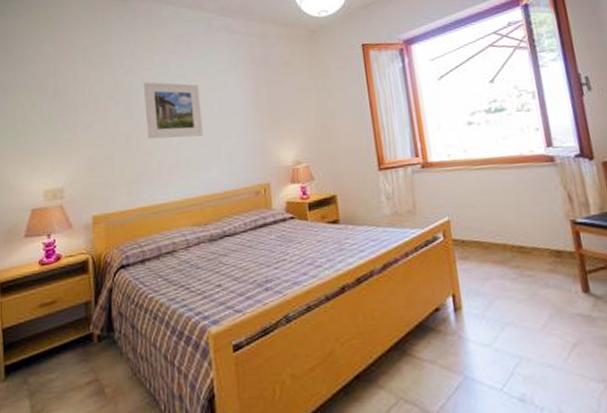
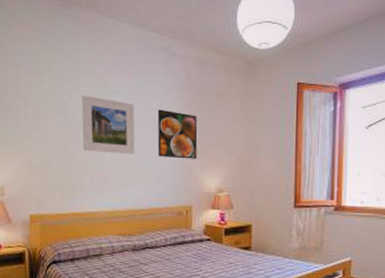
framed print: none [223,86,269,136] -> present [157,109,198,159]

